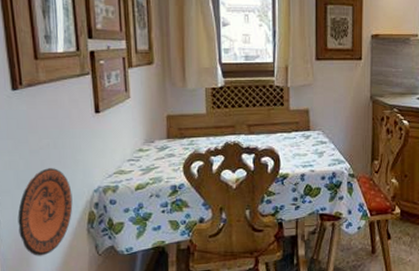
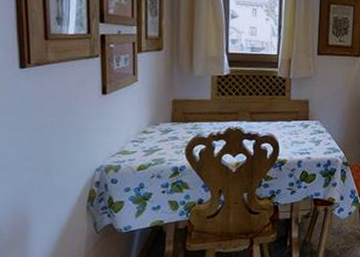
decorative plate: present [17,168,73,256] -> none [17,146,74,232]

